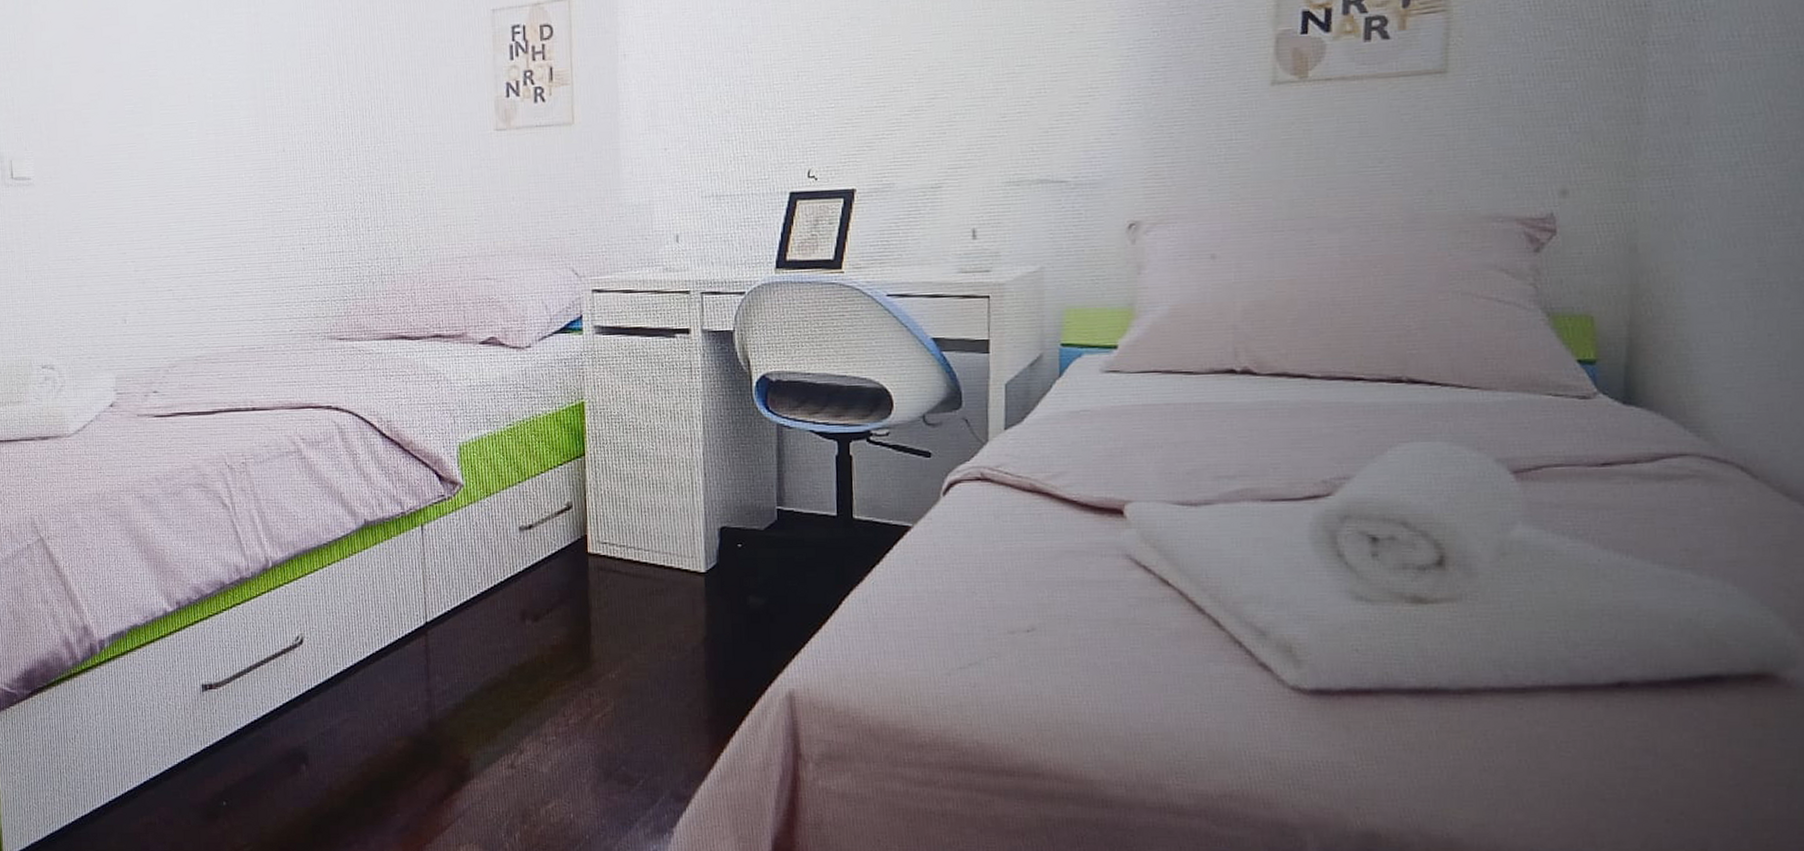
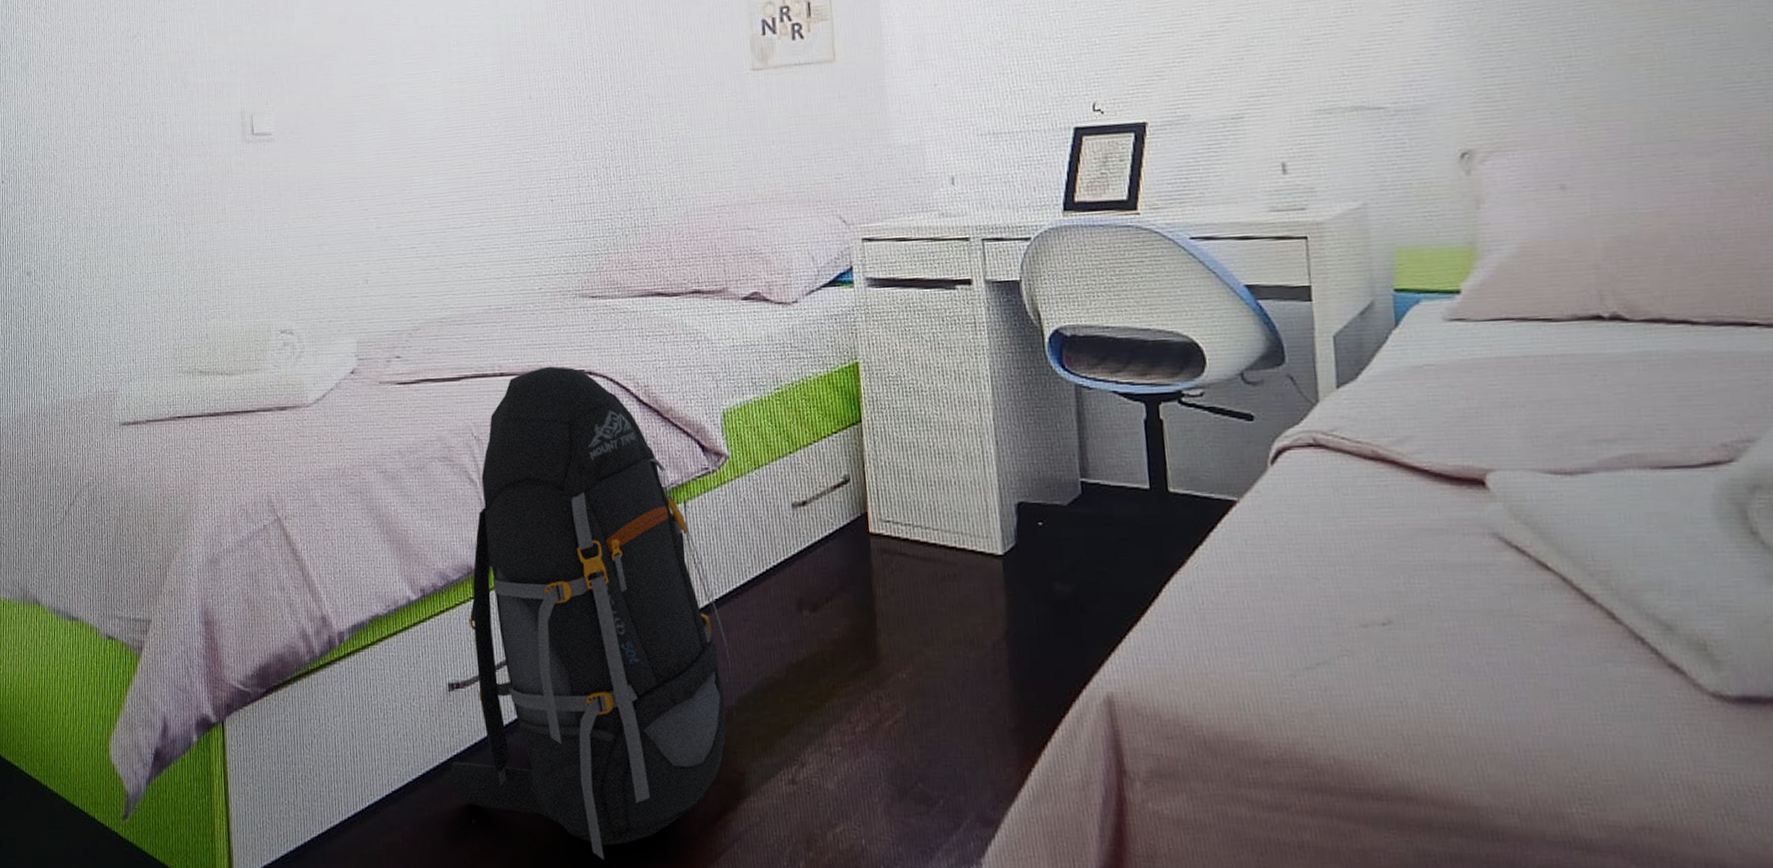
backpack: none [203,402,463,834] -> present [450,366,736,859]

